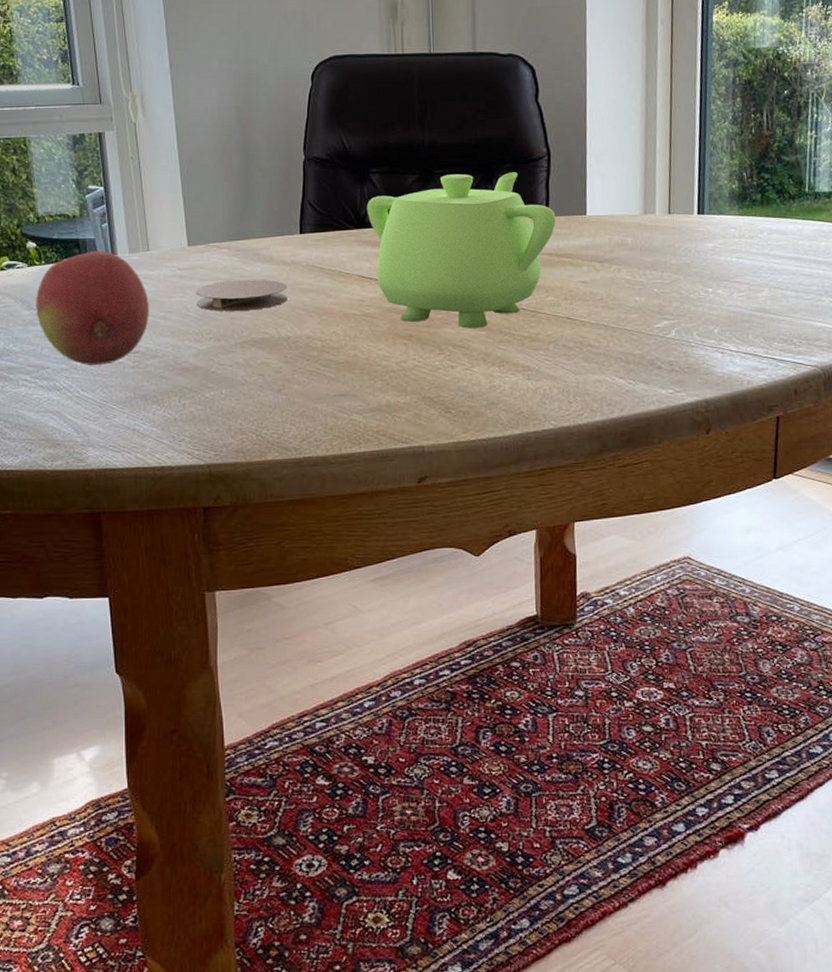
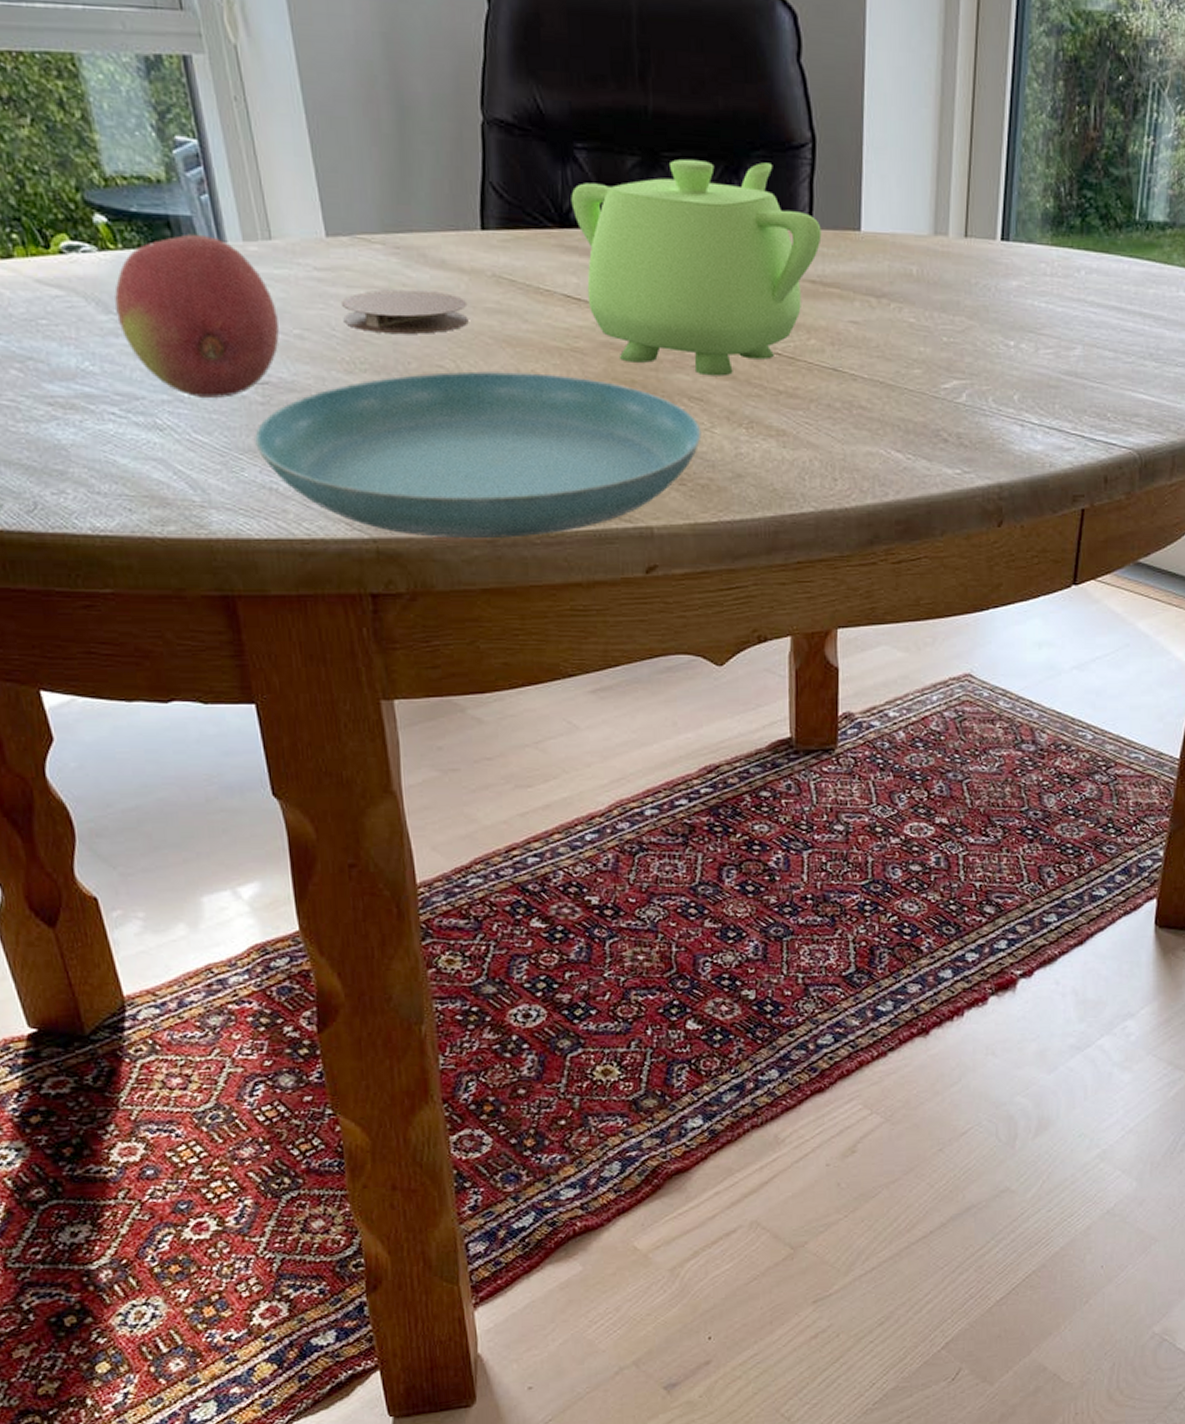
saucer: none [126,334,463,461] -> present [255,371,702,539]

